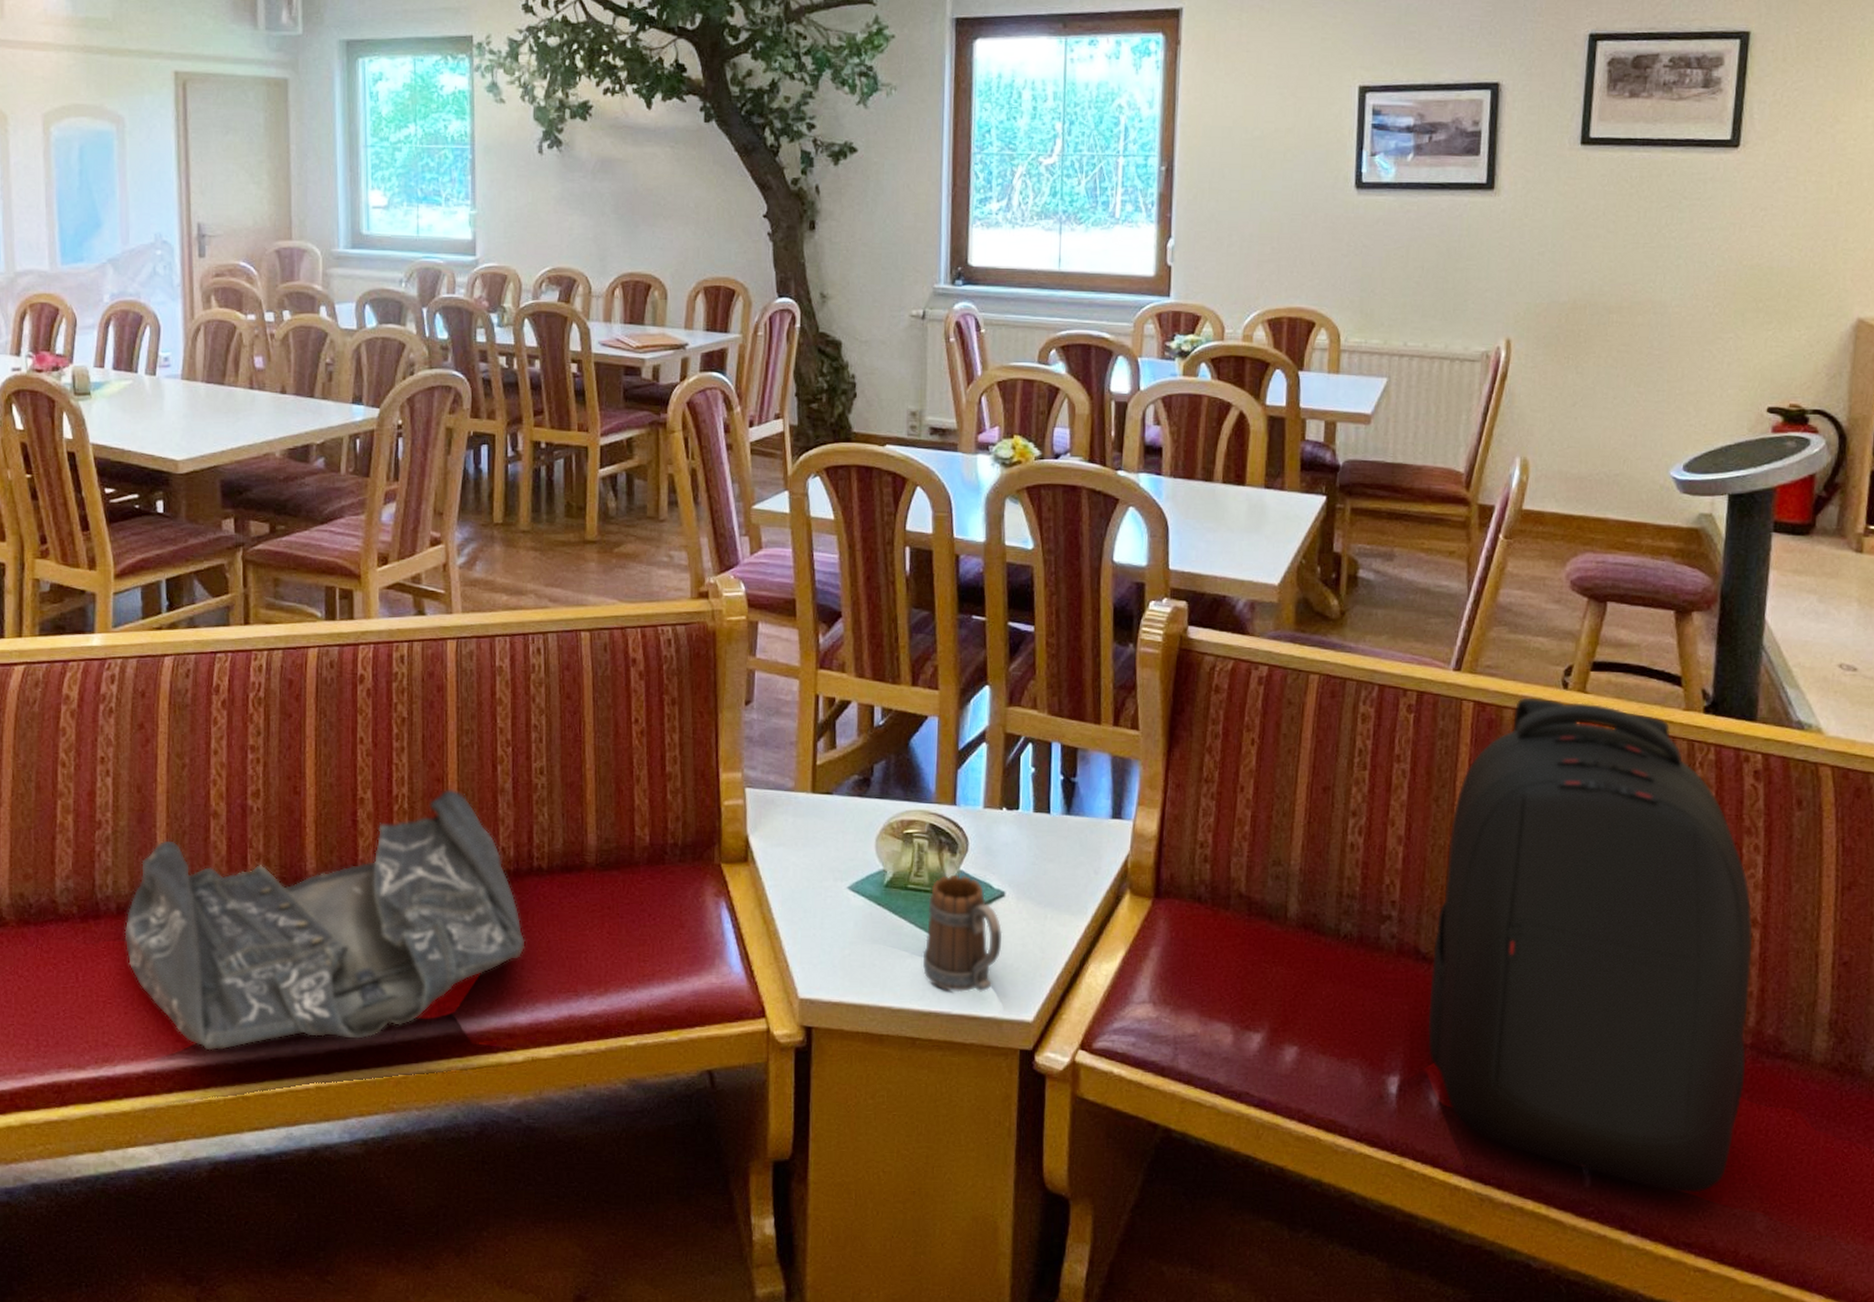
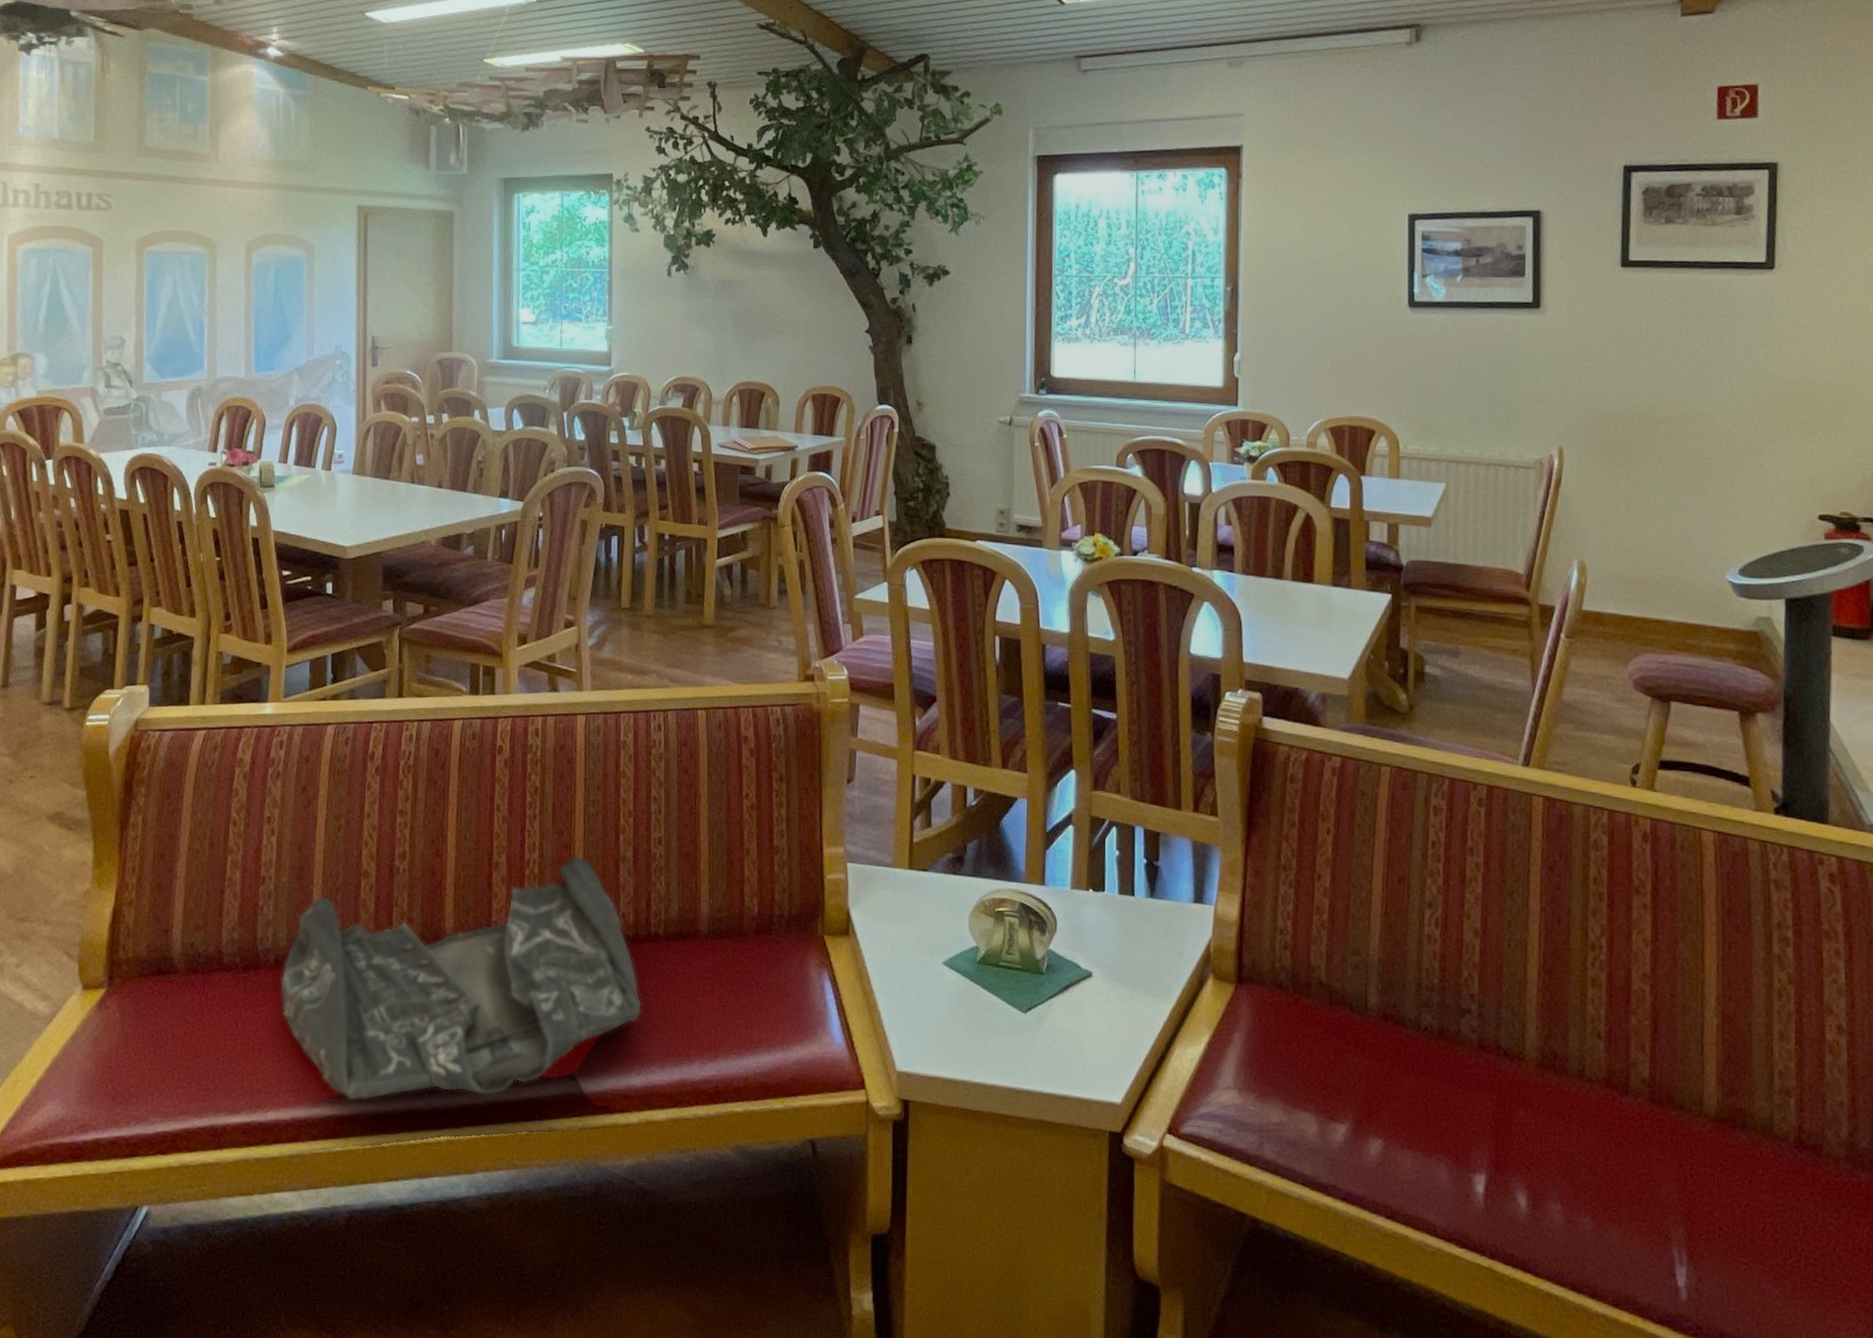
beer mug: present [922,874,1003,993] -> none [1014,953,1091,1072]
backpack: present [1427,697,1753,1193] -> none [1512,794,1841,1313]

